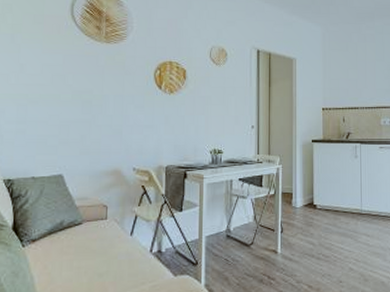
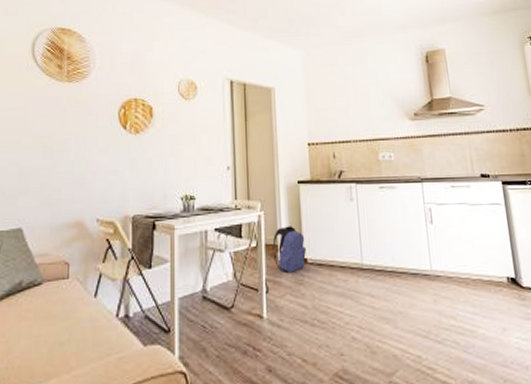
backpack: none [288,178,317,216] -> present [272,226,307,272]

